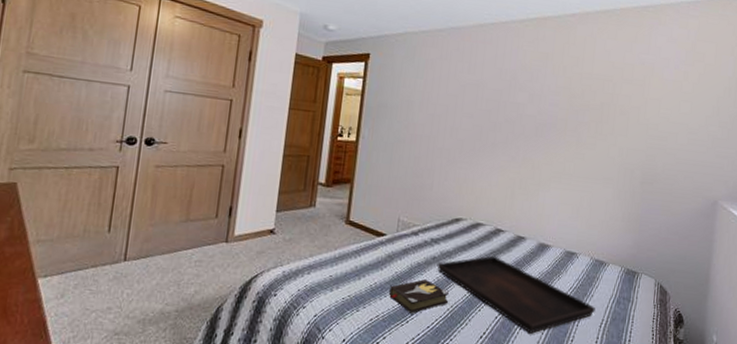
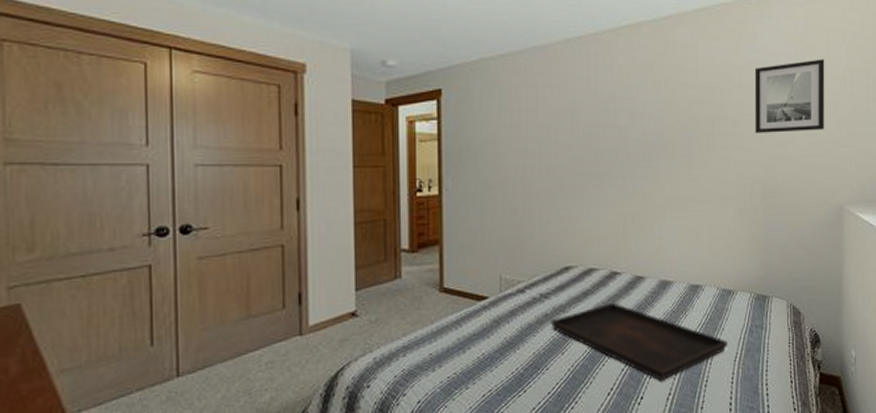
hardback book: present [389,279,449,314] -> none [501,341,569,382]
wall art: none [640,66,713,130] -> present [754,59,825,134]

